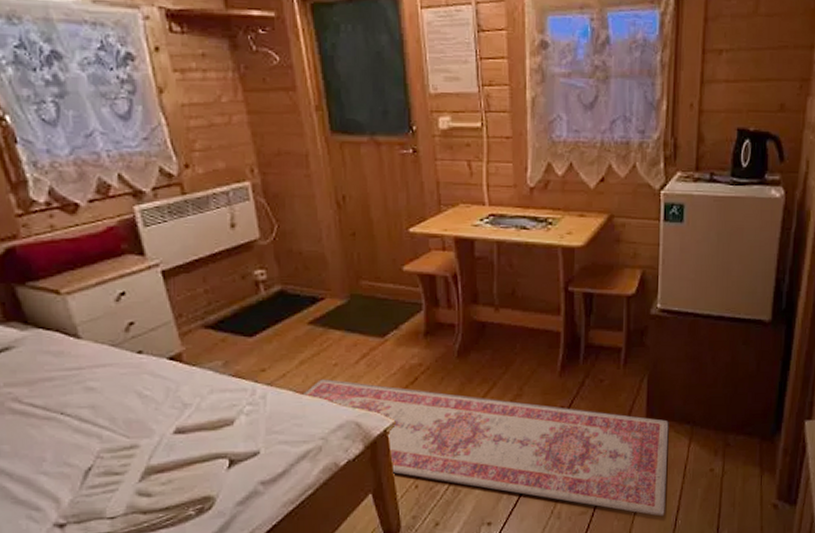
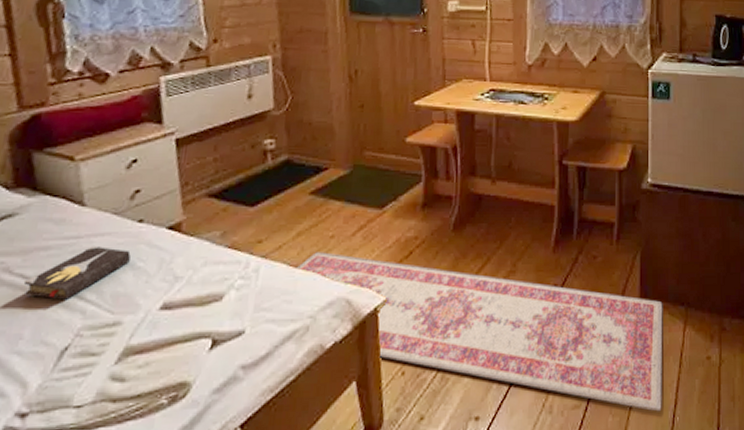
hardback book: none [36,375,136,426] -> present [24,245,131,300]

